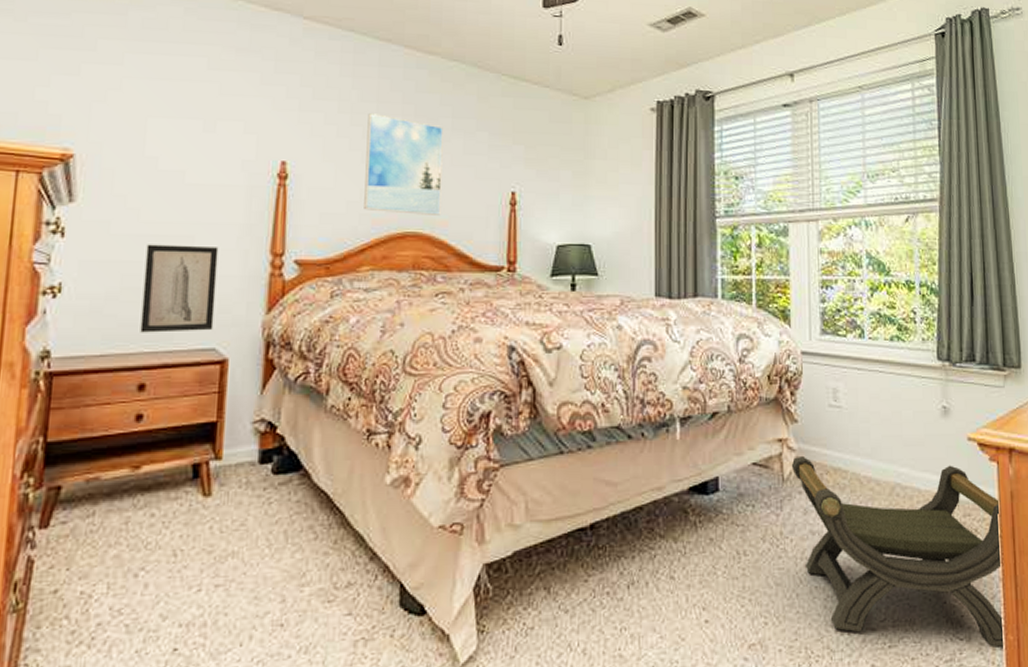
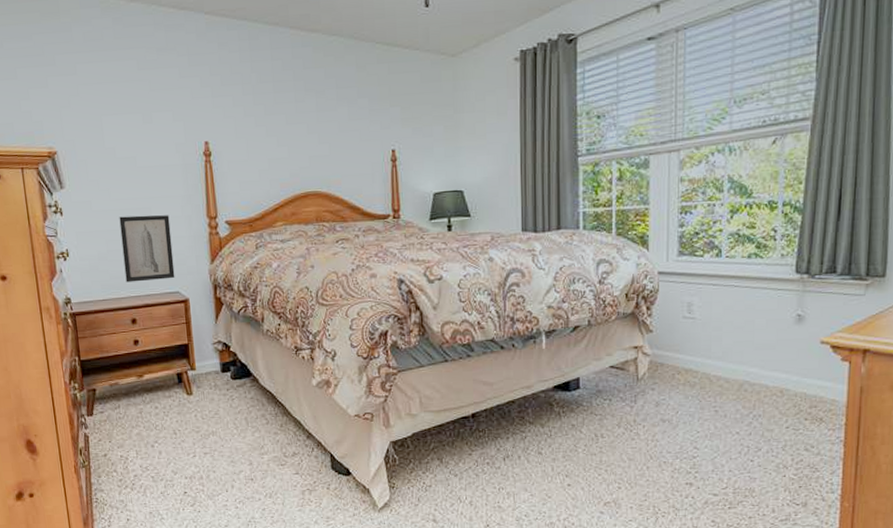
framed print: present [364,113,444,215] -> none [267,92,334,177]
stool: present [791,455,1004,649] -> none [645,359,849,513]

